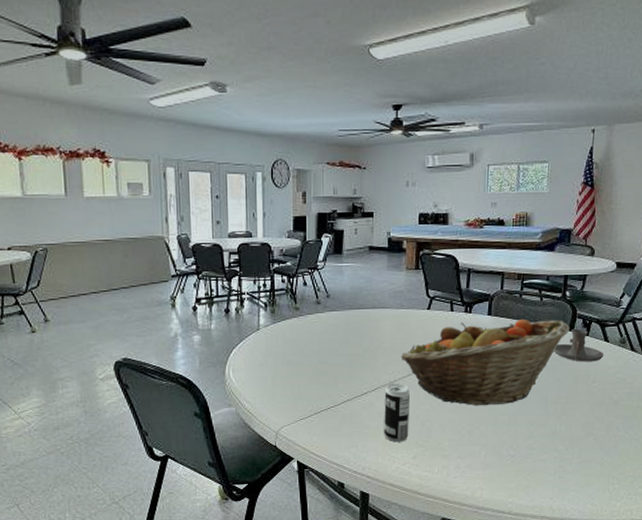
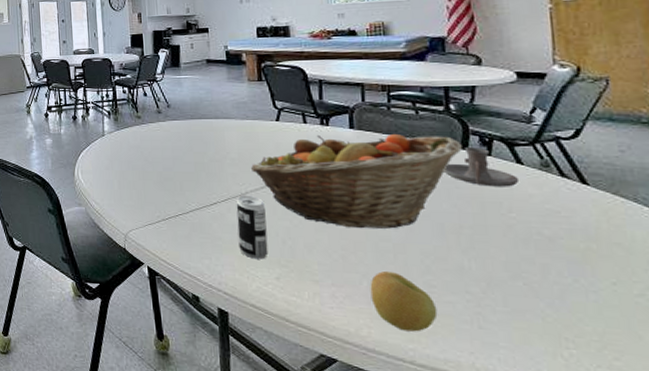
apple: none [486,441,533,488] -> present [370,271,438,332]

